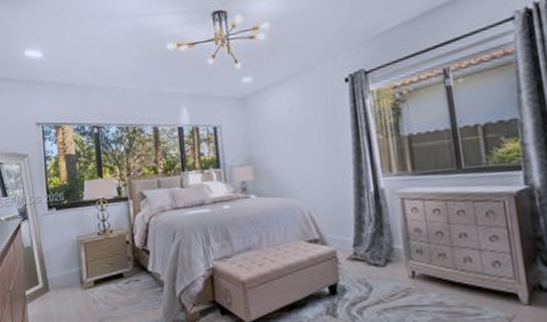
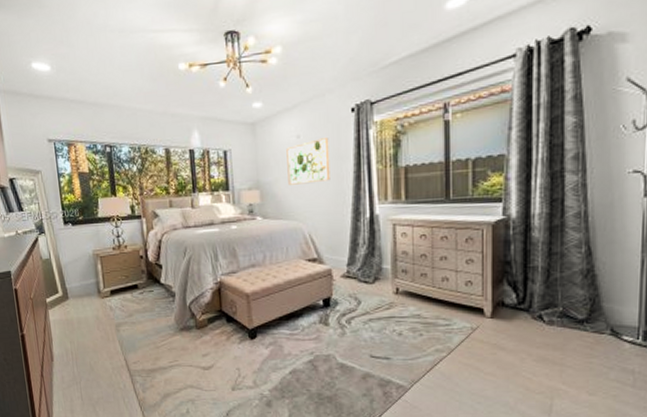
wall art: none [279,108,328,160] -> present [286,136,331,185]

